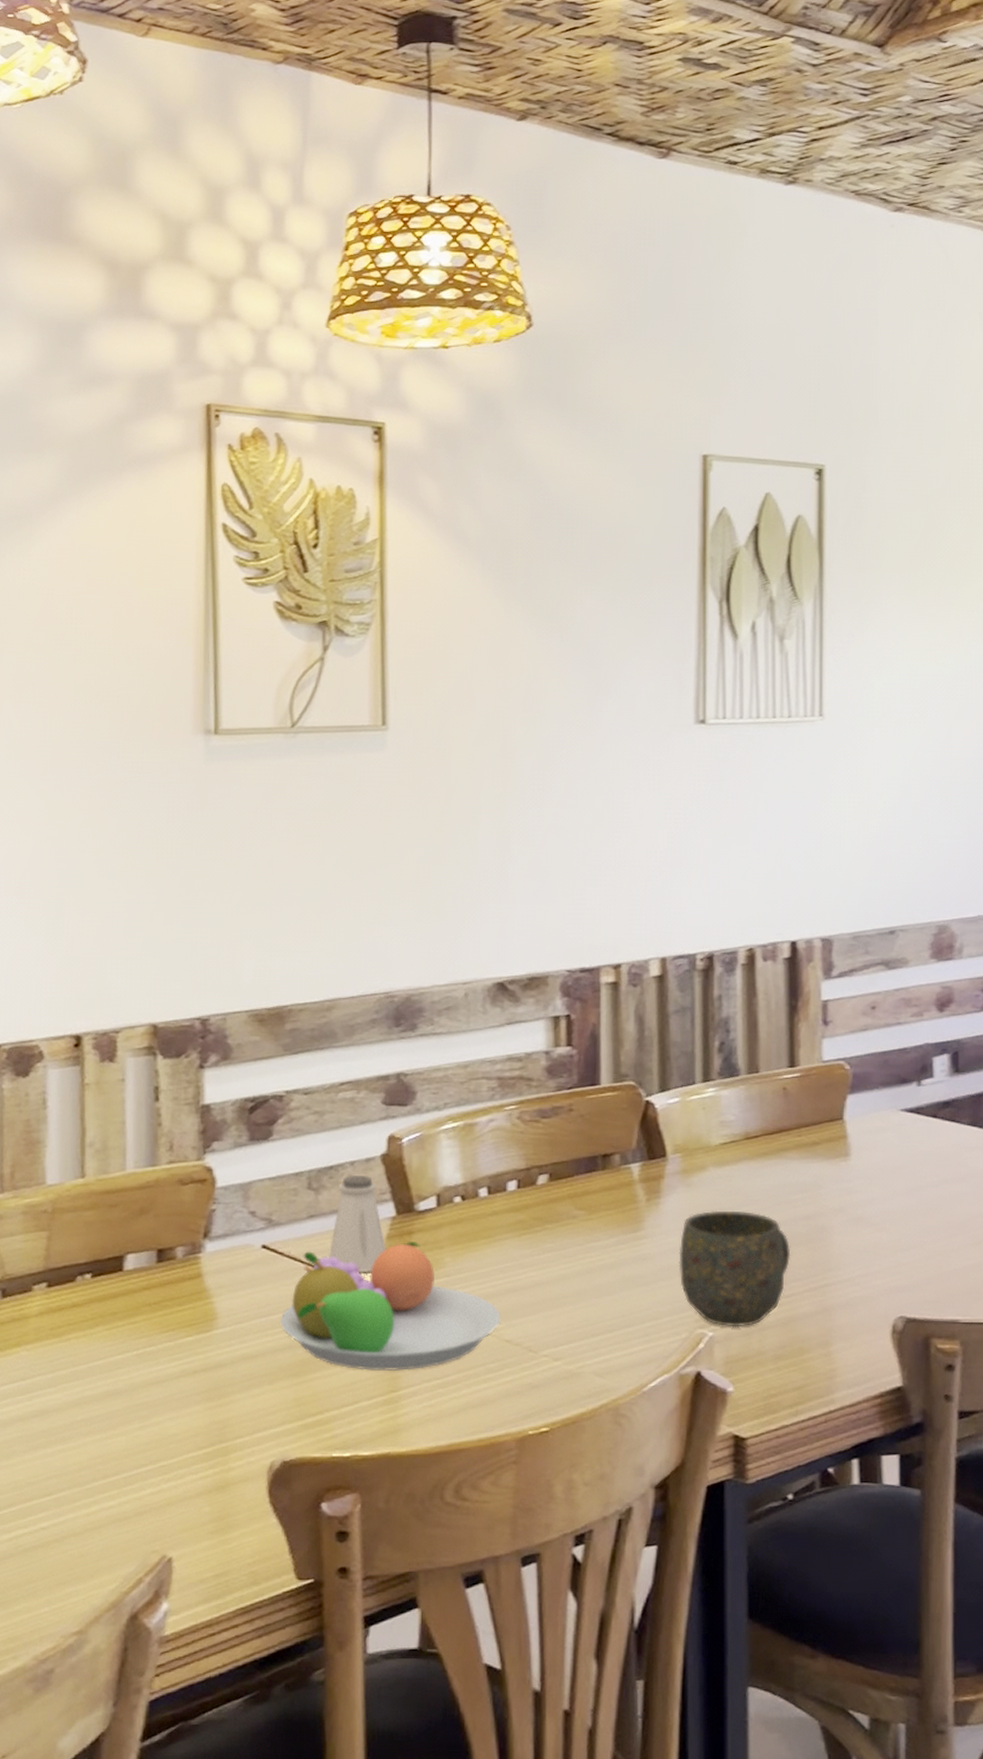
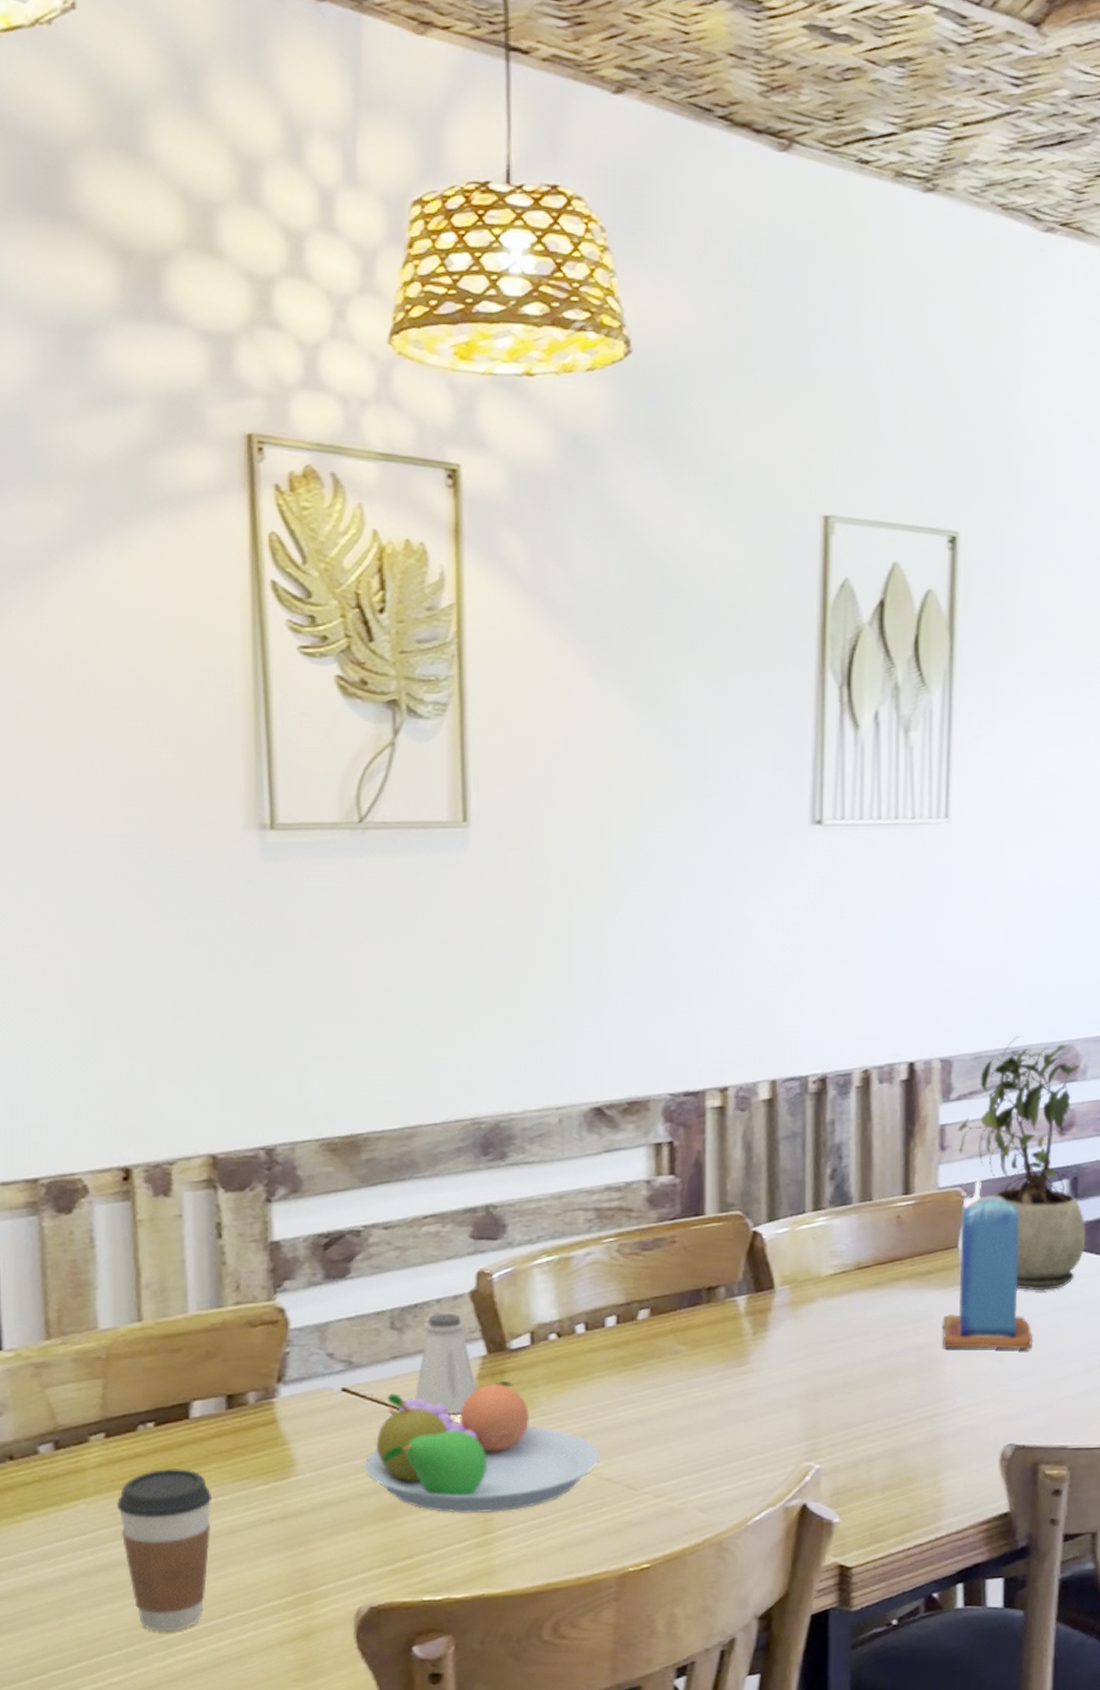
coffee cup: none [55,1319,141,1479] -> present [117,1469,213,1632]
mug: present [679,1210,791,1328] -> none [785,1342,901,1459]
candle: none [830,1054,921,1222] -> present [942,1180,1033,1350]
potted plant: none [840,916,969,1163] -> present [958,1036,1086,1291]

